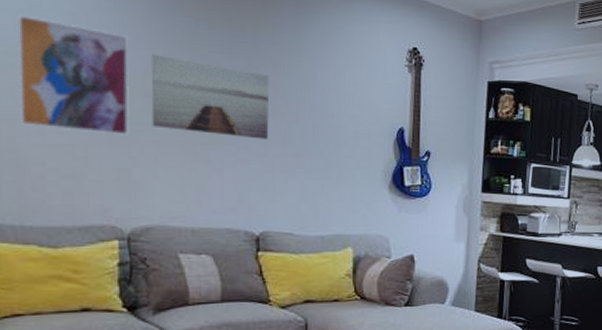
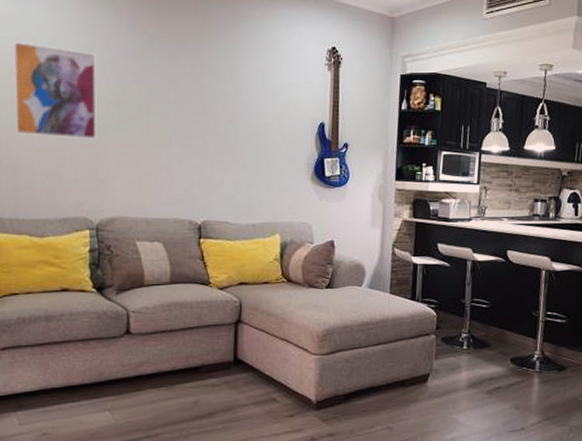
wall art: present [151,54,270,139] -> none [114,67,209,138]

